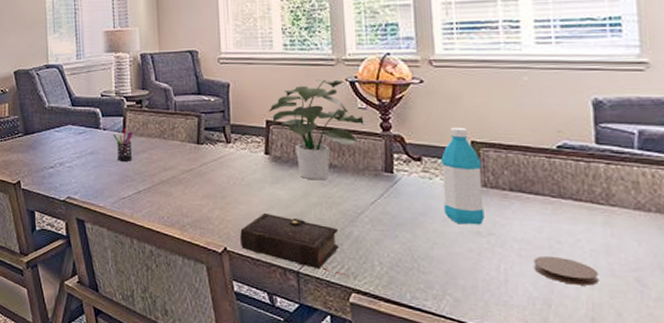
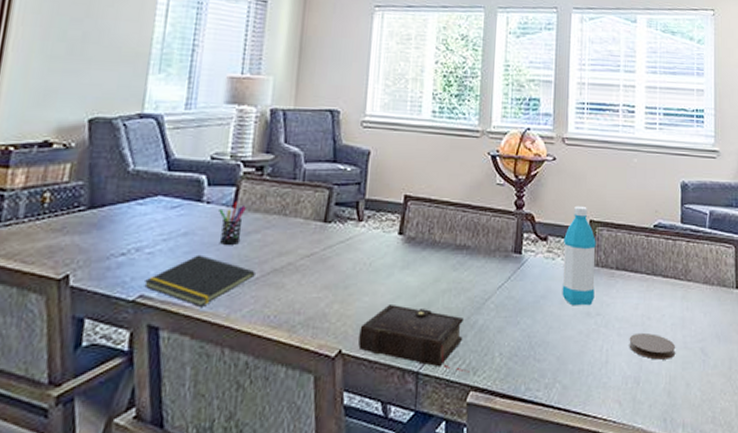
notepad: none [69,168,148,207] -> present [144,254,255,307]
potted plant: present [269,79,369,180] -> none [409,152,505,264]

